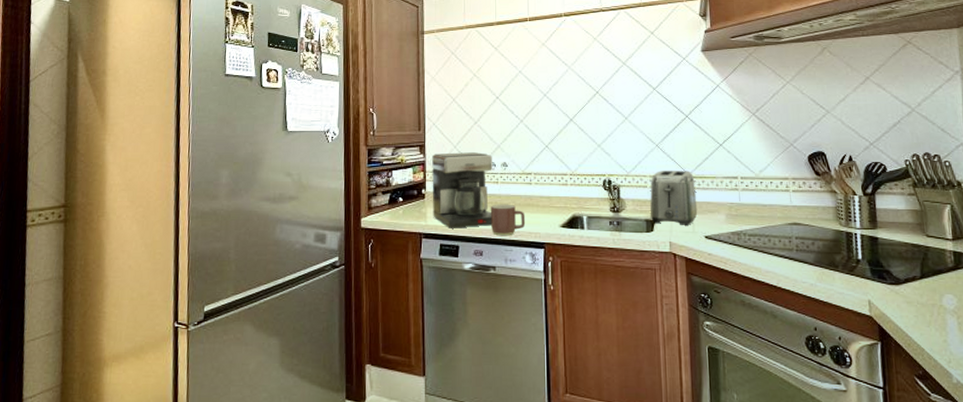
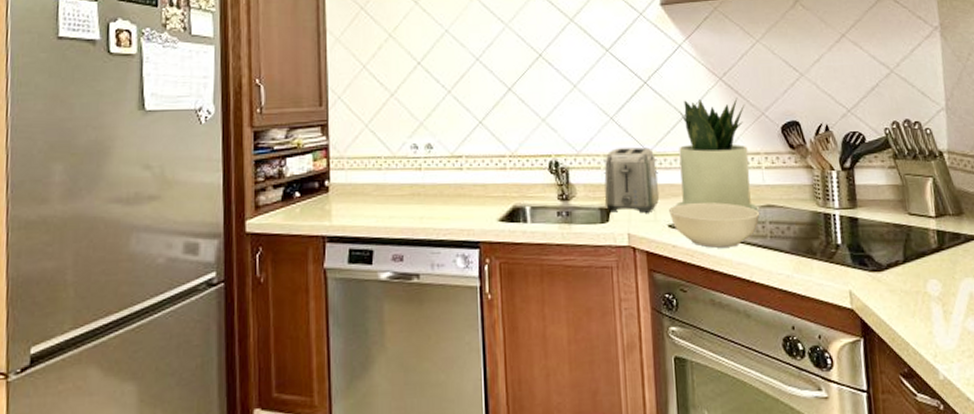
coffee maker: present [432,152,493,228] -> none [338,132,415,229]
mug: present [490,204,526,236] -> none [412,195,456,236]
bowl: none [706,219,787,257] -> present [669,202,760,248]
planter: none [712,130,787,228] -> present [676,97,760,211]

